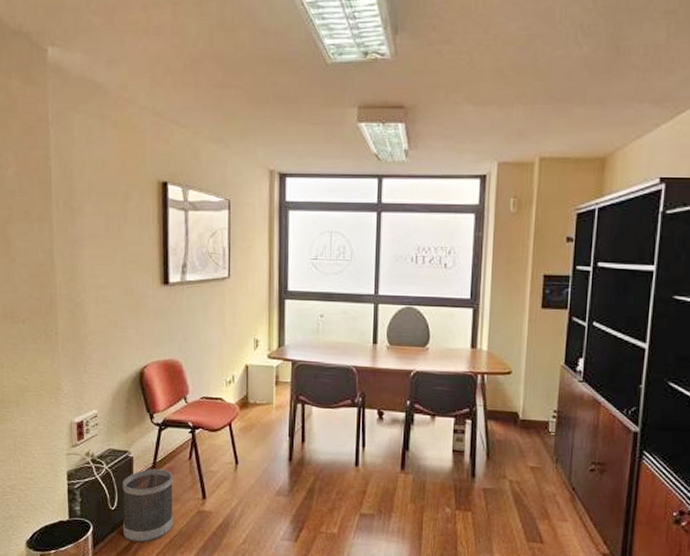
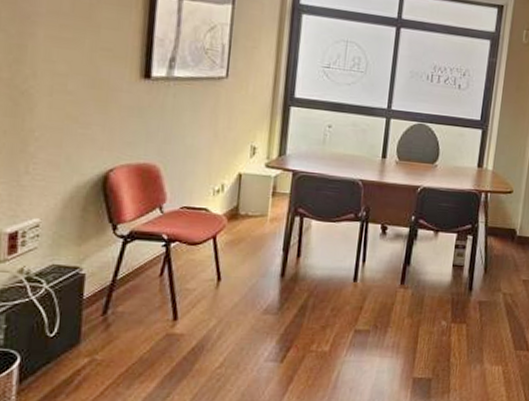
wastebasket: present [122,469,174,543] -> none [62,287,137,374]

